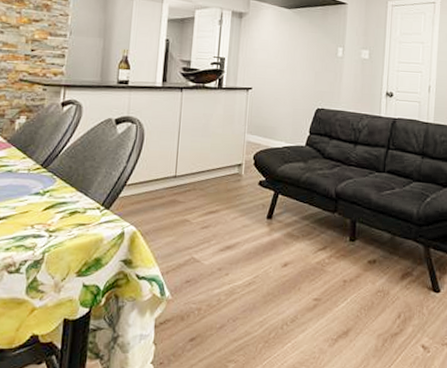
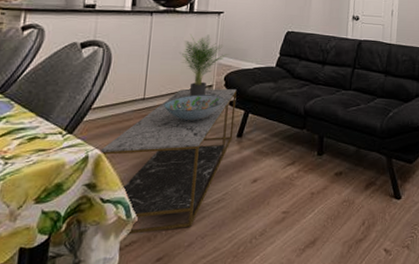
coffee table: none [136,168,266,313] -> present [101,89,237,235]
decorative bowl: none [195,173,255,201] -> present [164,94,225,121]
potted plant: none [209,111,258,176] -> present [180,34,229,97]

